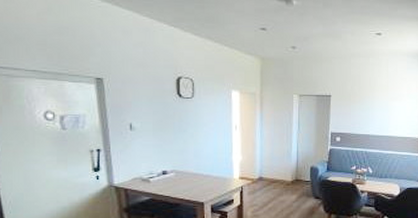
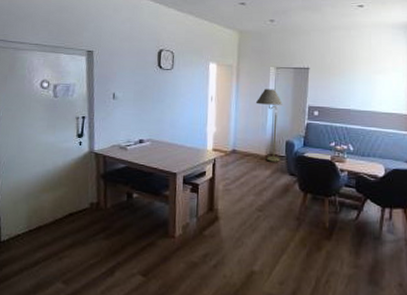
floor lamp: none [280,116,307,187] -> present [255,89,283,162]

